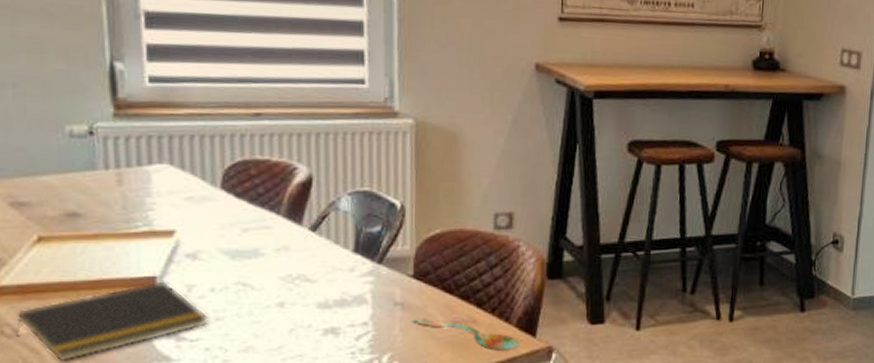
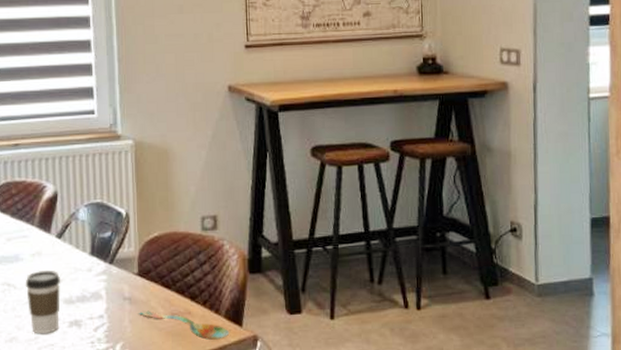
coffee cup: none [266,268,313,343] -> present [25,270,60,334]

